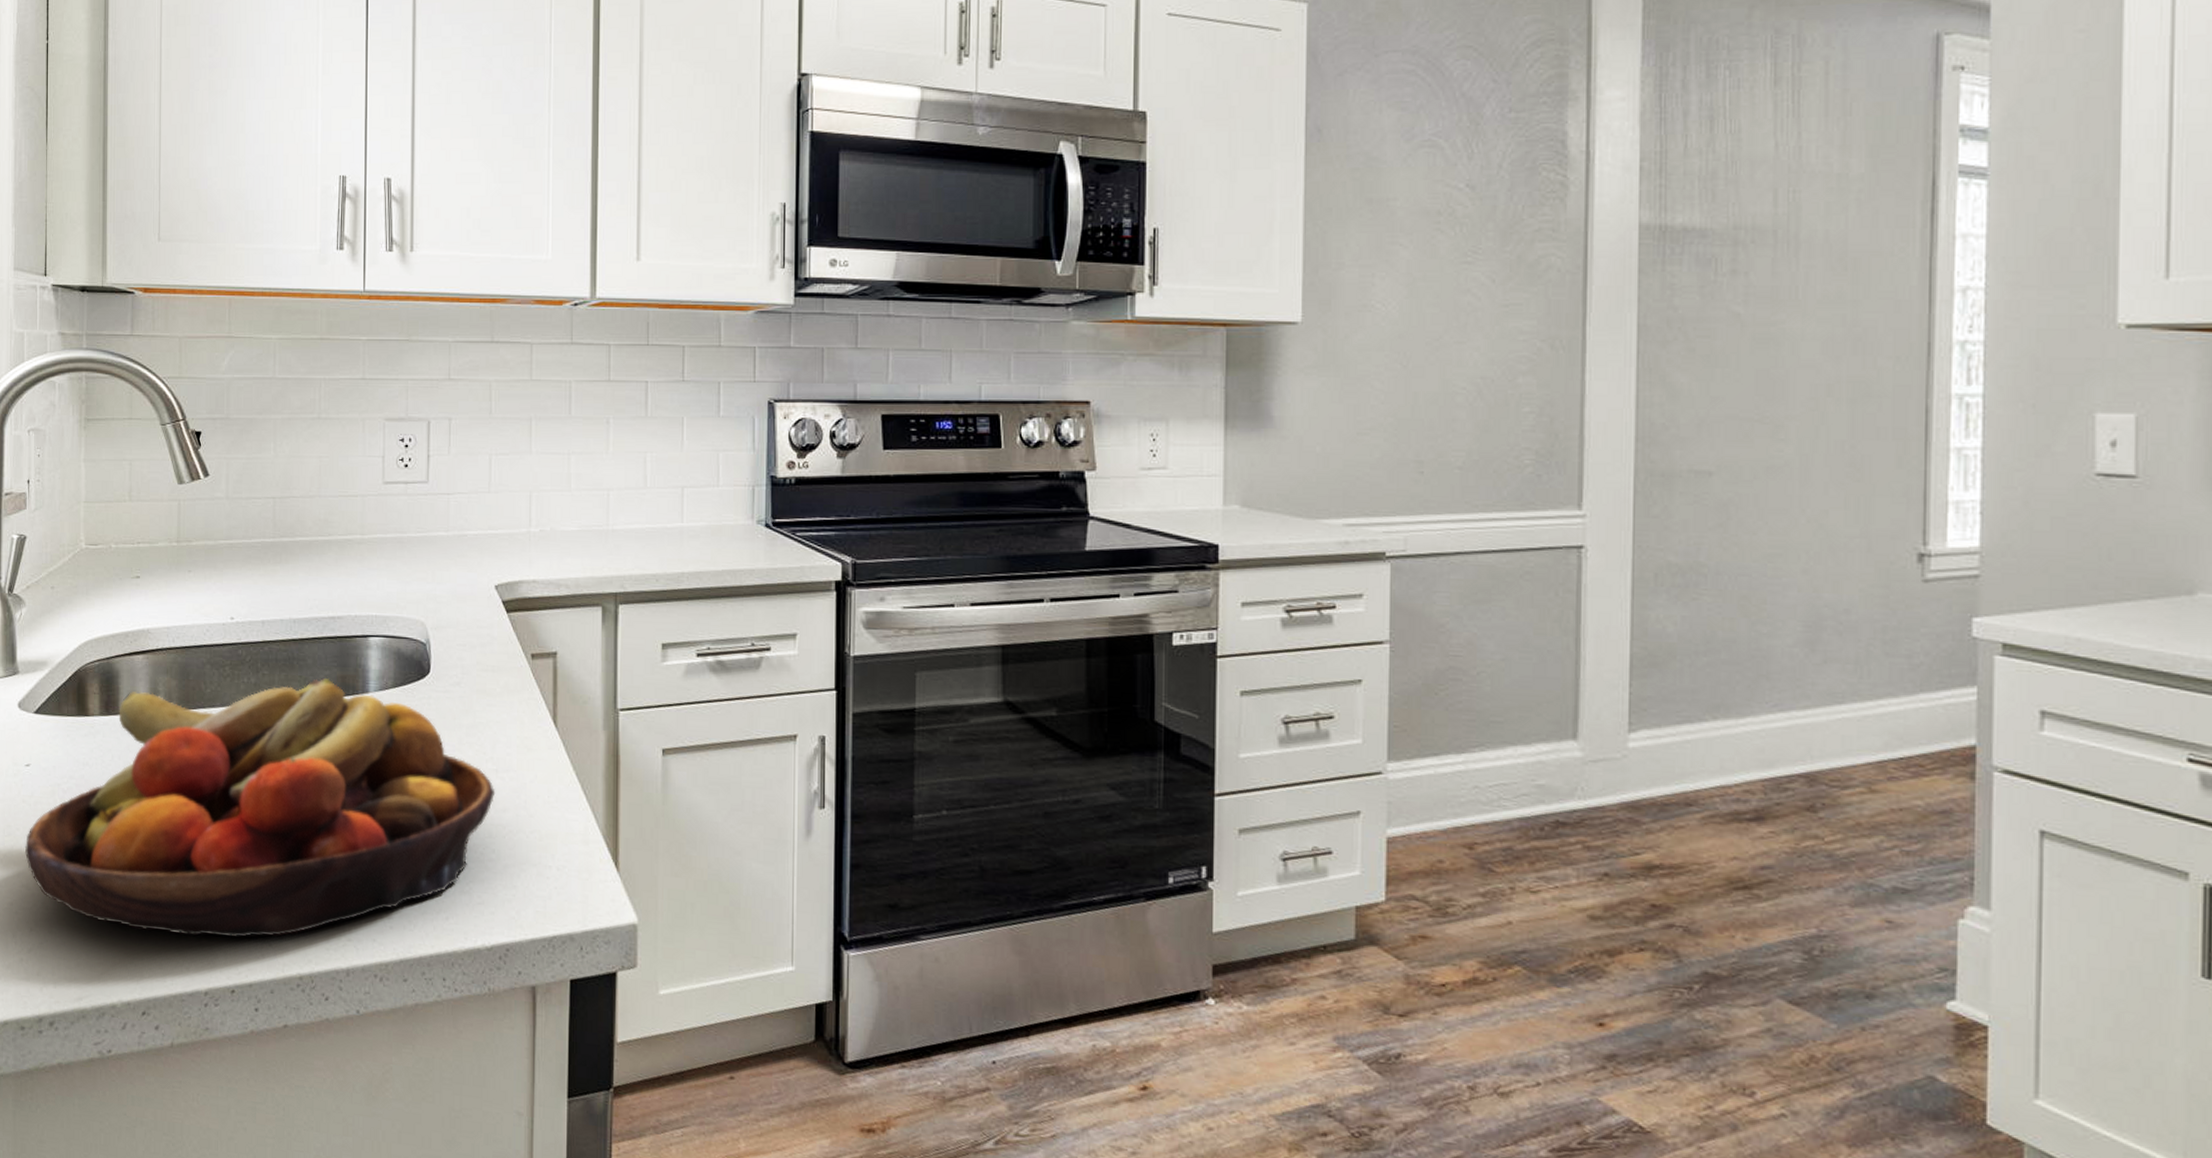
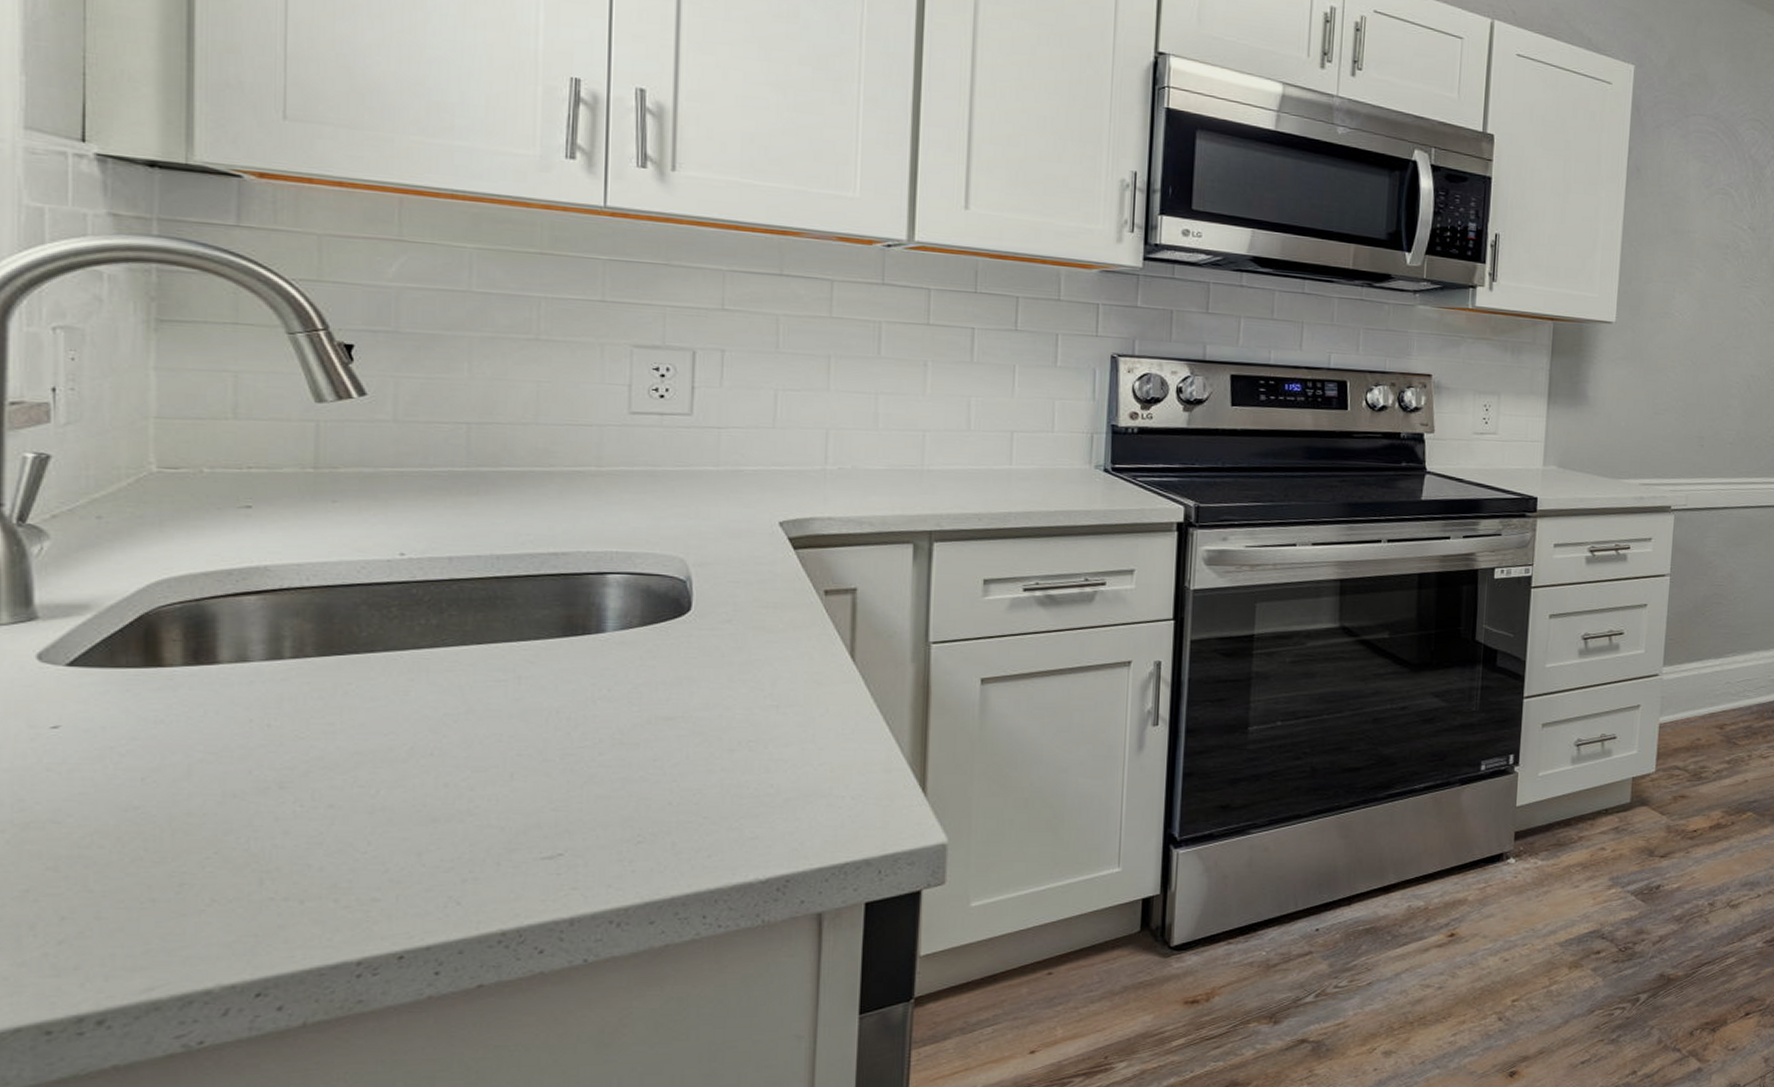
fruit bowl: present [24,678,496,938] -> none [50,618,776,904]

